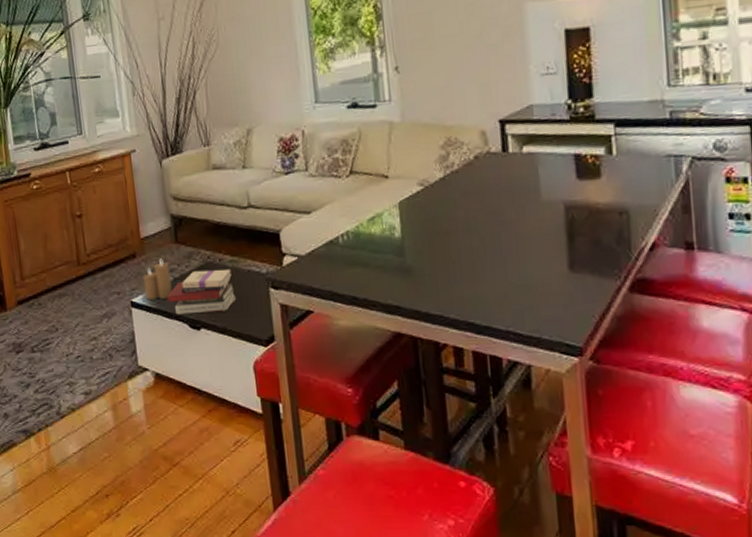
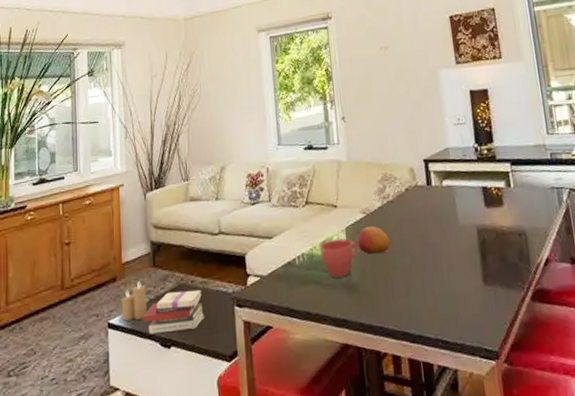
cup: none [367,214,415,259] -> present [319,238,359,278]
fruit: none [412,200,454,233] -> present [356,225,390,254]

